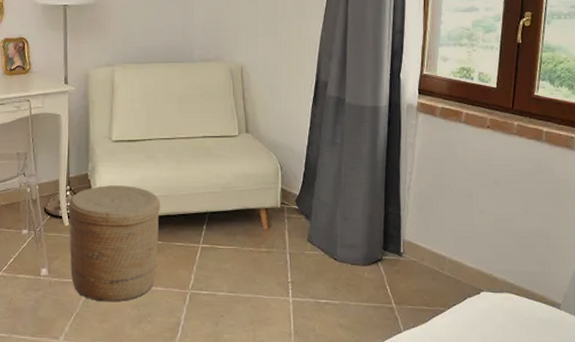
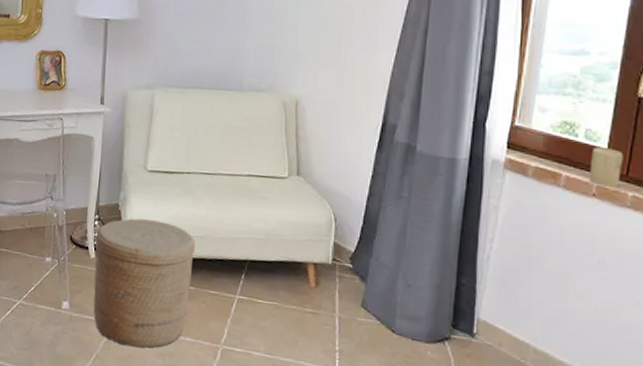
candle: none [484,87,509,119] -> present [589,147,624,188]

